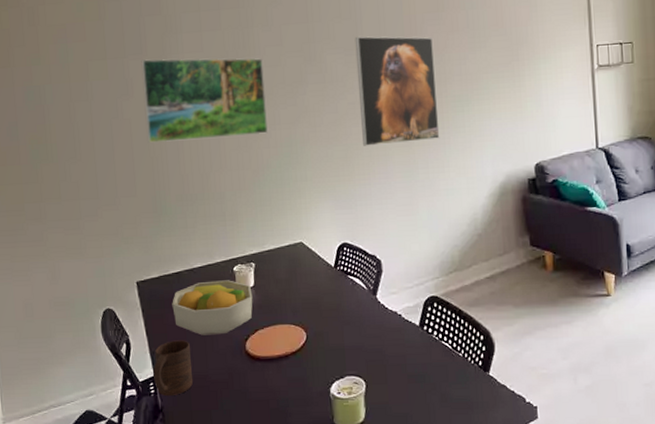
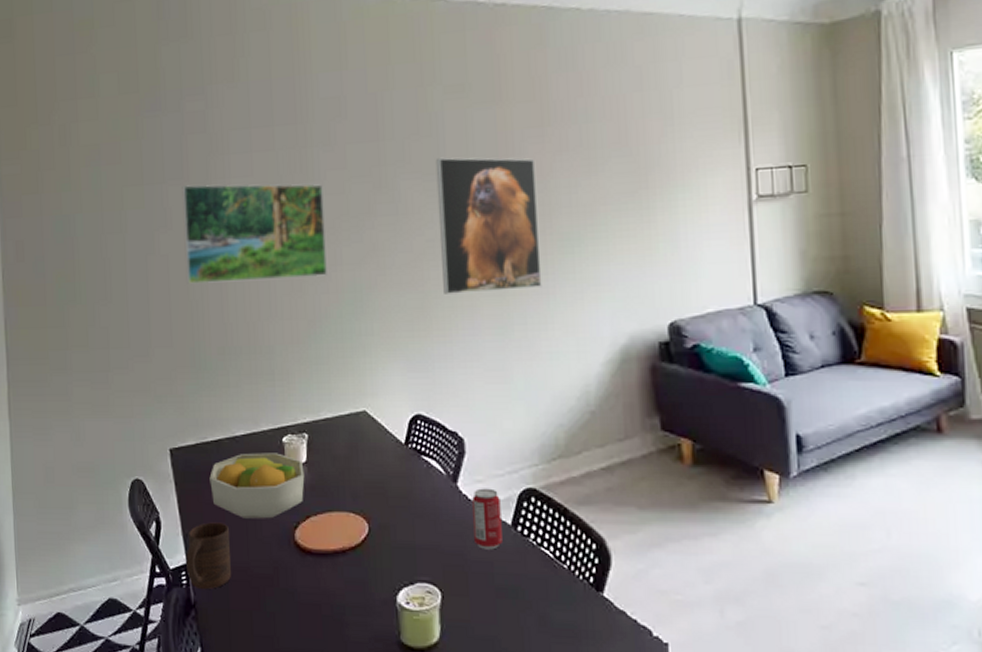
beverage can: none [388,298,413,346] -> present [472,488,503,550]

